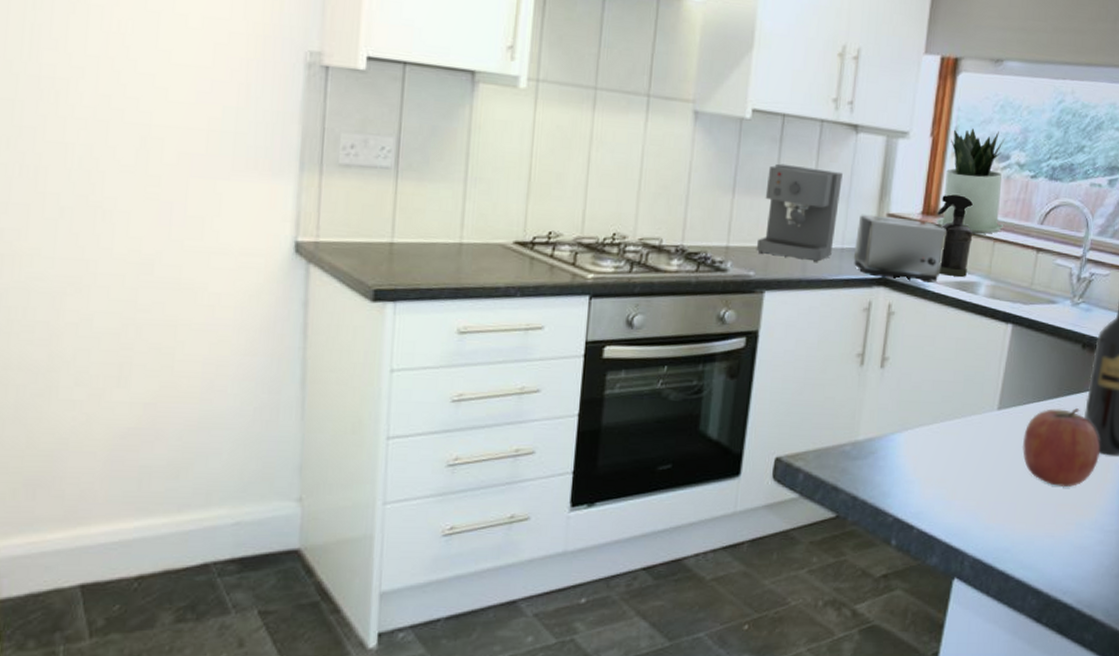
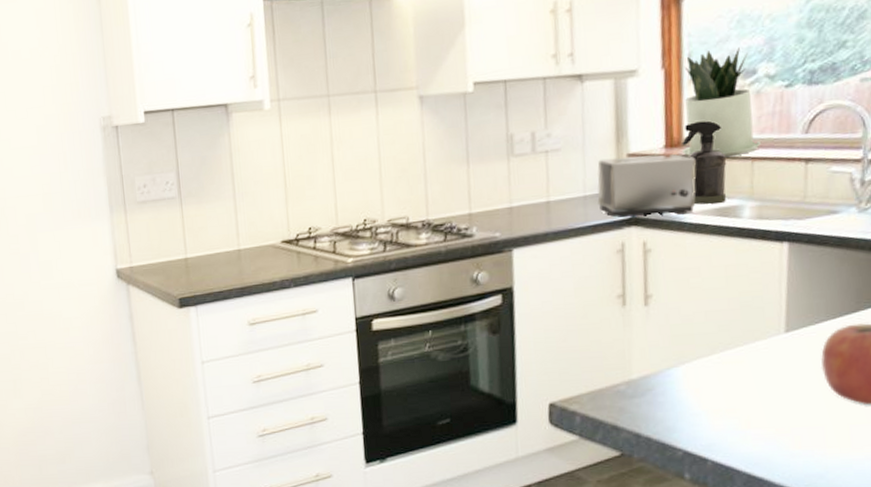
coffee maker: present [756,163,843,263] -> none [497,123,575,215]

